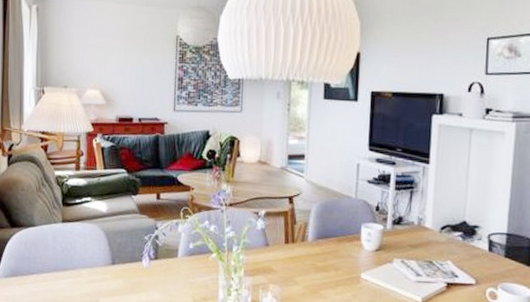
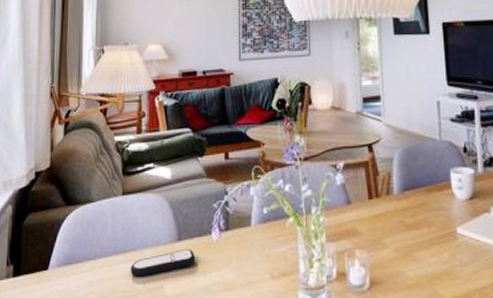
remote control: none [69,272,128,291] -> present [130,249,196,277]

